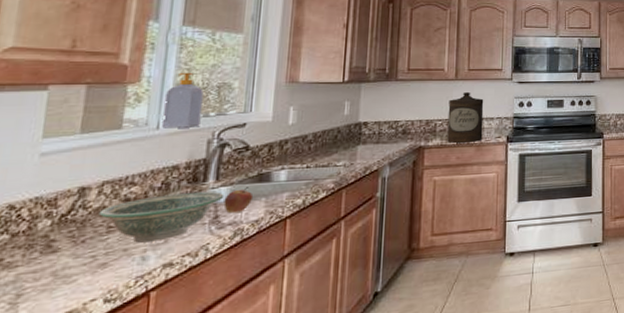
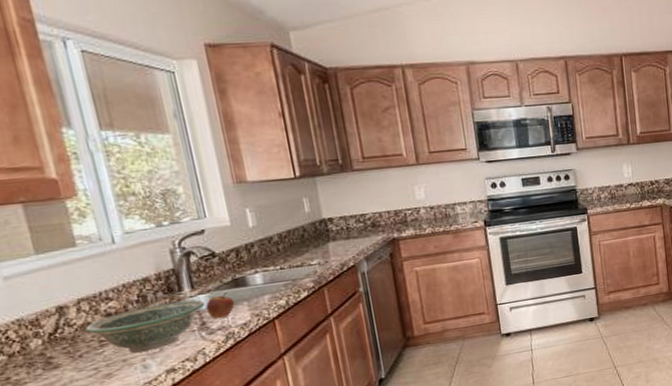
soap bottle: present [162,72,204,129] -> none [109,181,157,242]
canister: present [447,92,484,143] -> none [414,177,458,232]

